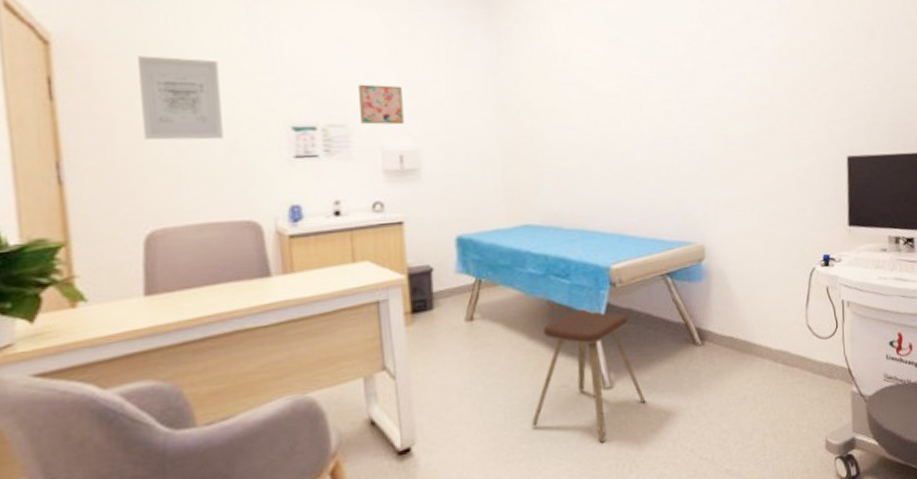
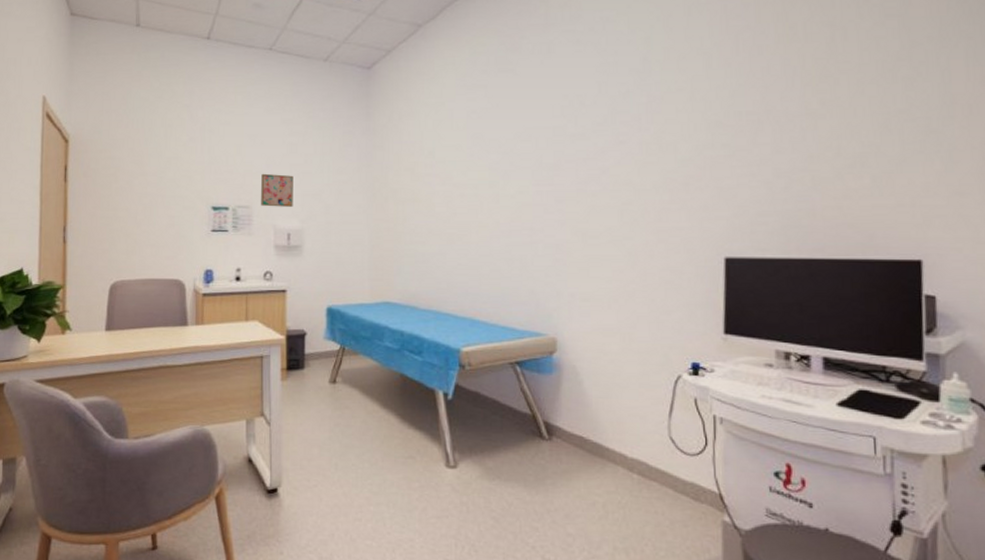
wall art: present [138,56,223,140] -> none [116,150,167,215]
music stool: present [532,309,646,443] -> none [380,386,488,520]

